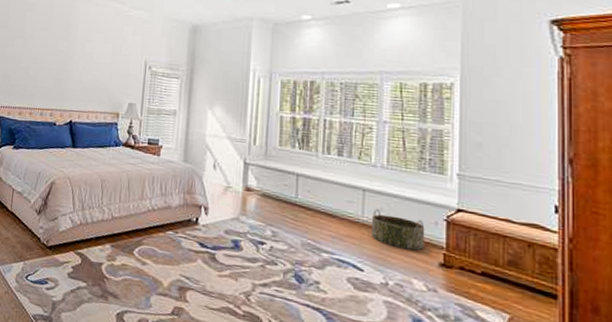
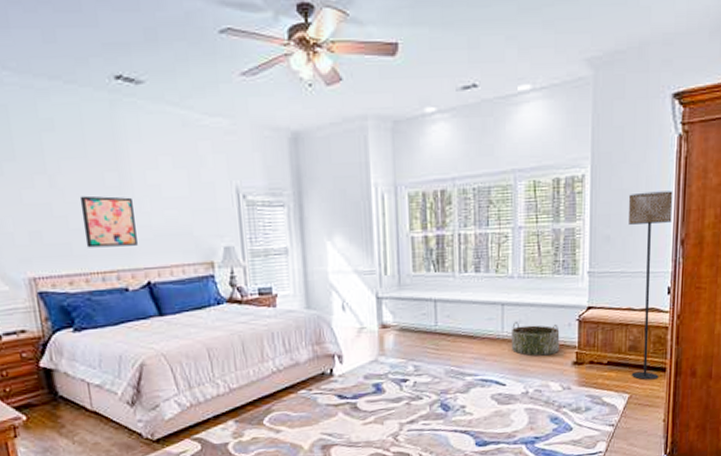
wall art: none [36,55,72,93] -> present [79,195,138,248]
floor lamp: none [503,106,556,306] -> present [628,191,673,380]

